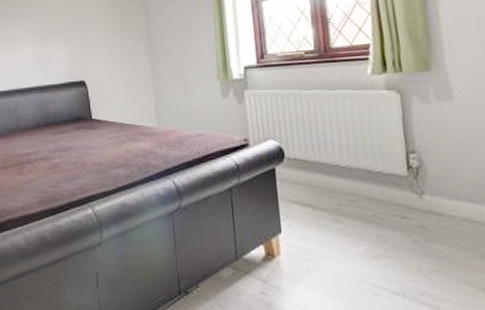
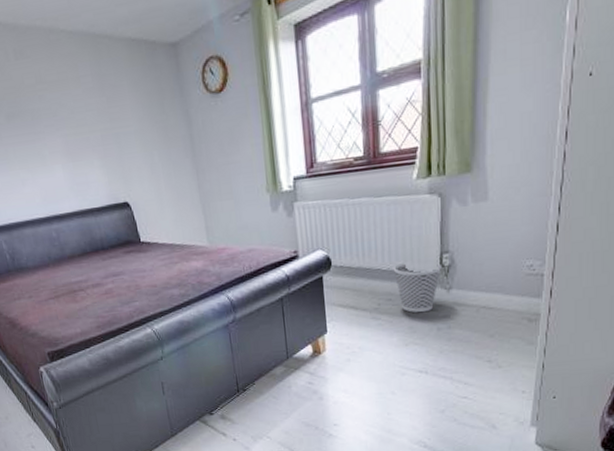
wastebasket: none [353,161,409,220] -> present [393,262,441,313]

